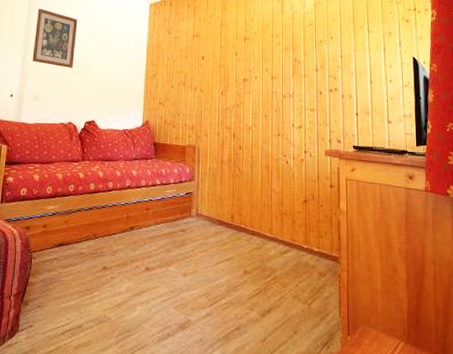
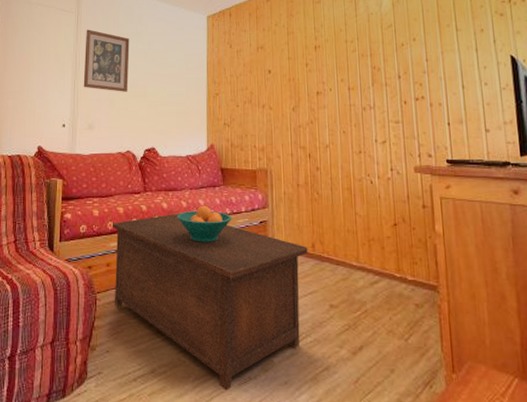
cabinet: none [48,181,228,346] -> present [113,213,308,391]
fruit bowl: none [111,175,162,210] -> present [176,205,233,242]

